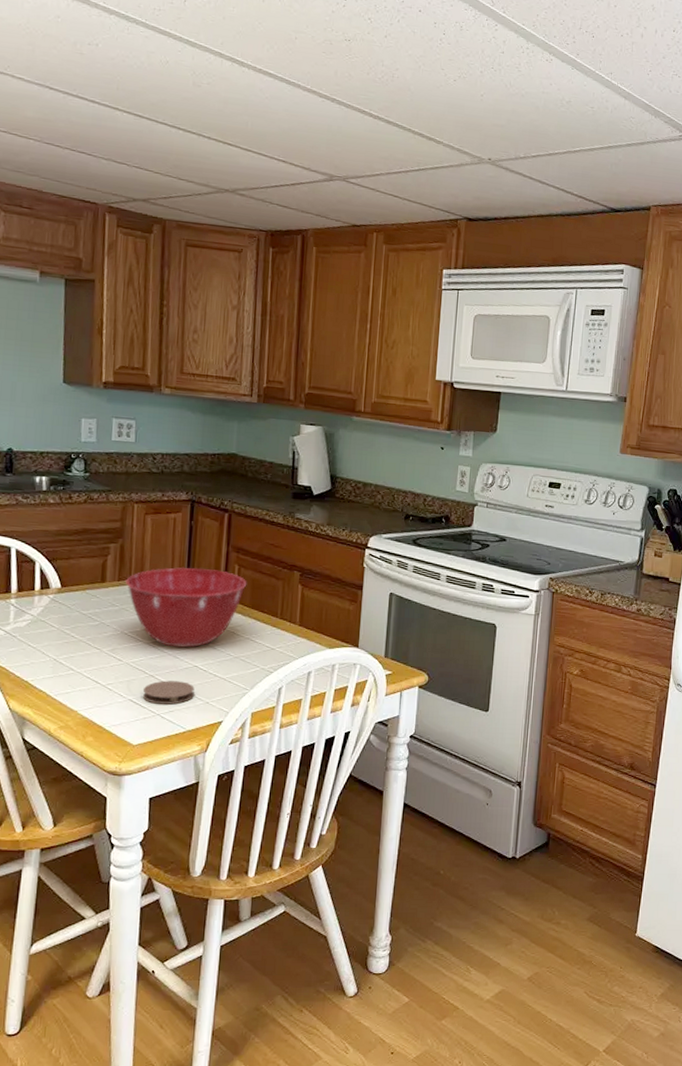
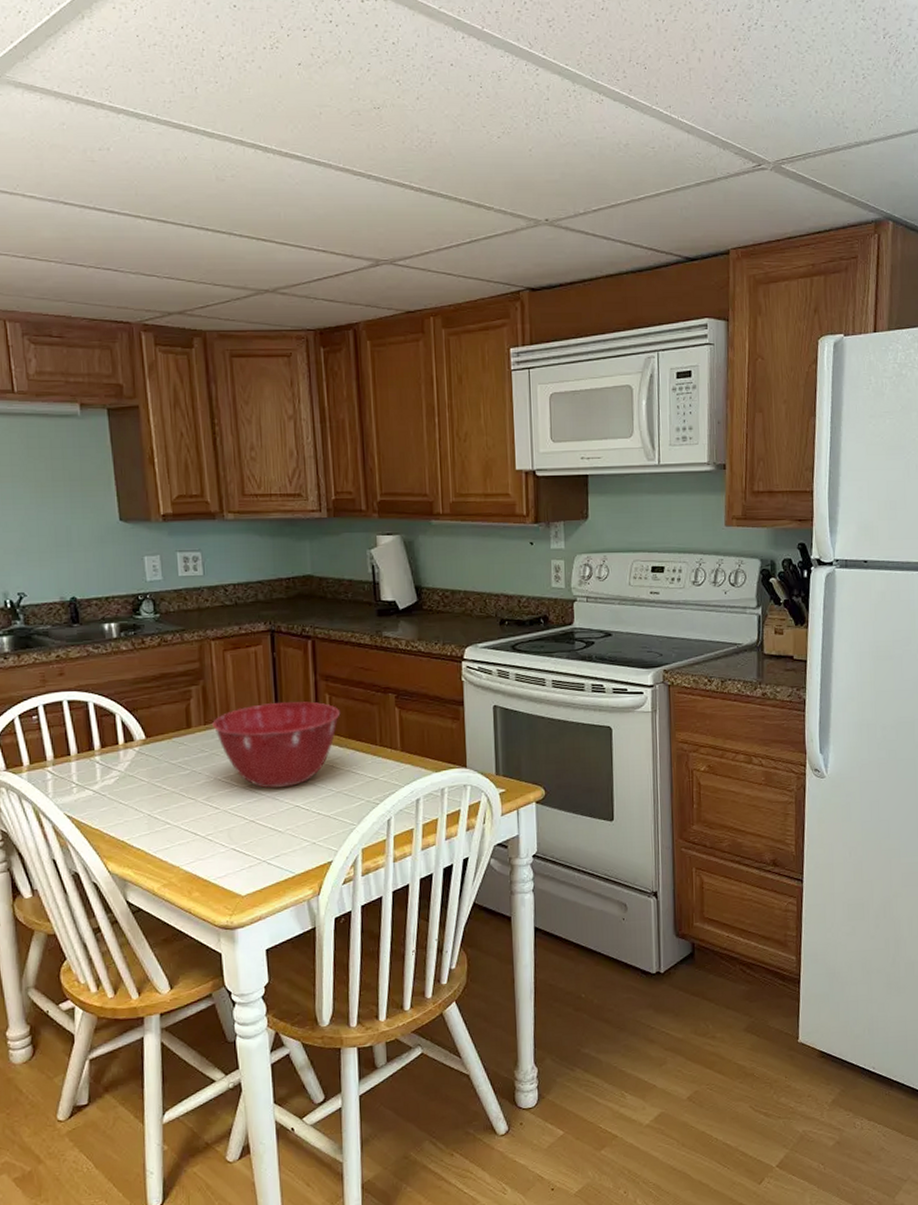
coaster: present [142,680,195,705] -> none [244,823,299,850]

